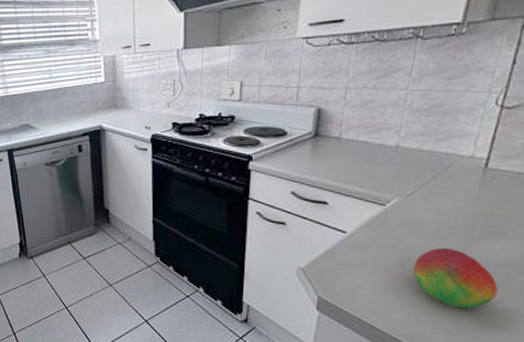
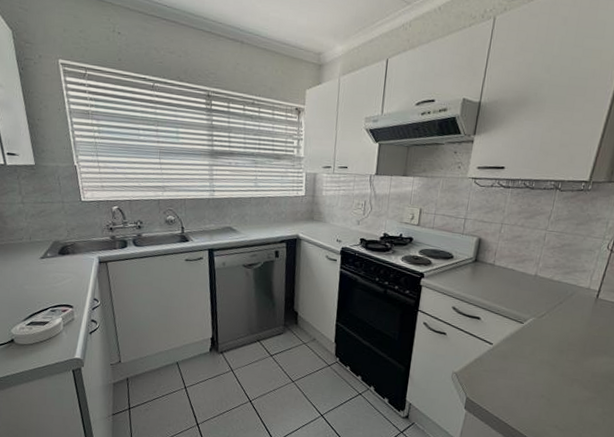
fruit: present [412,247,498,308] -> none [539,360,599,411]

